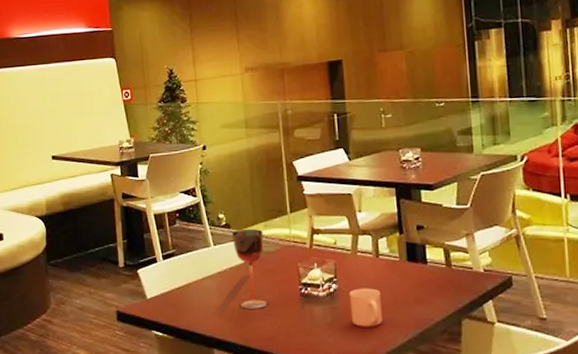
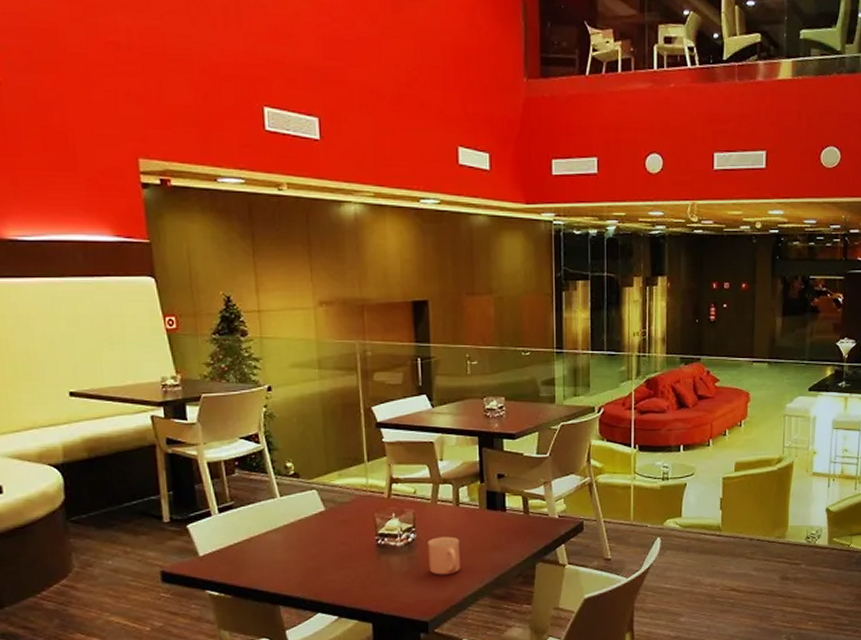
wineglass: present [231,229,268,309] -> none [300,479,341,562]

